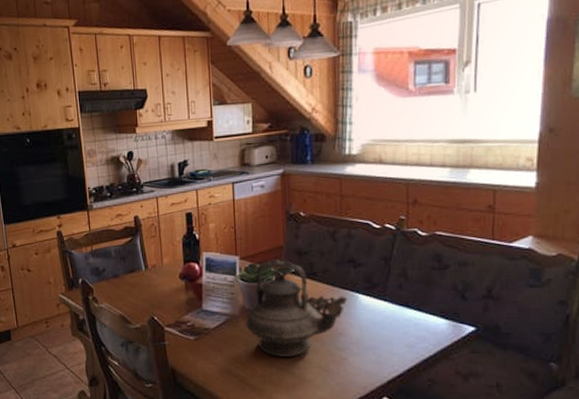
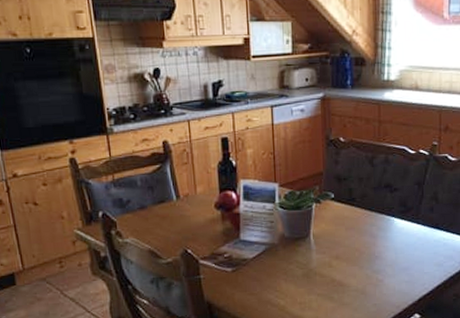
teapot: present [246,258,348,357] -> none [285,185,385,283]

